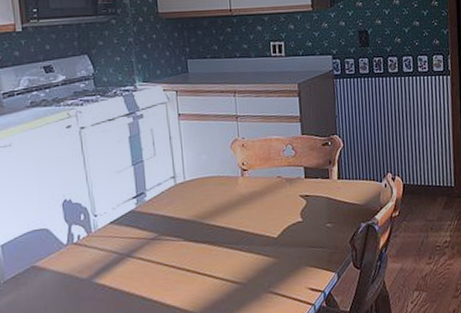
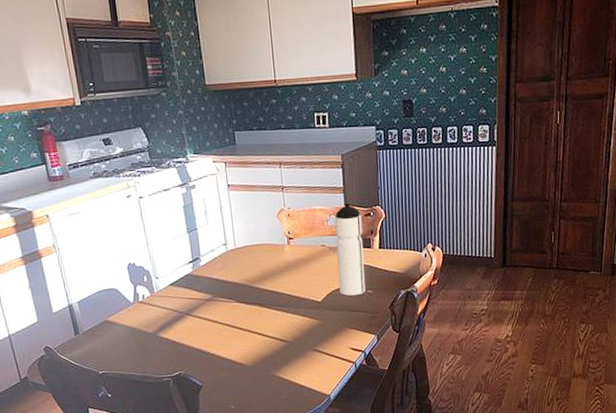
water bottle: none [290,132,324,231] -> present [334,203,366,296]

